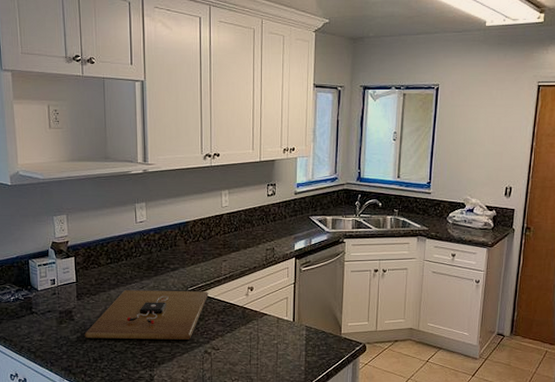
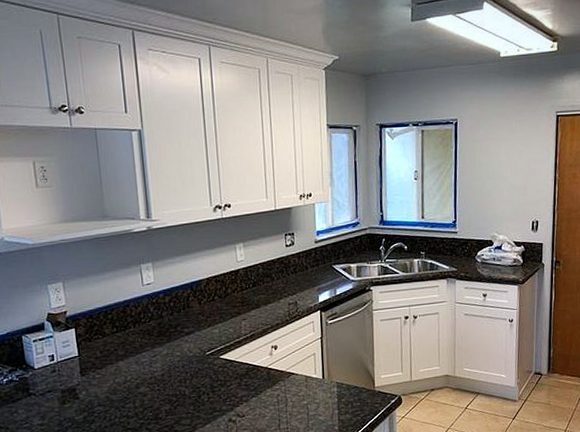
cutting board: present [84,290,209,340] -> none [91,354,229,418]

